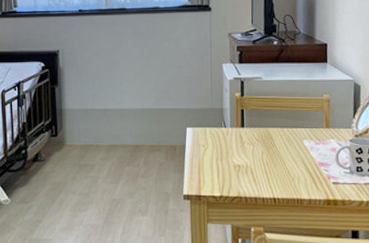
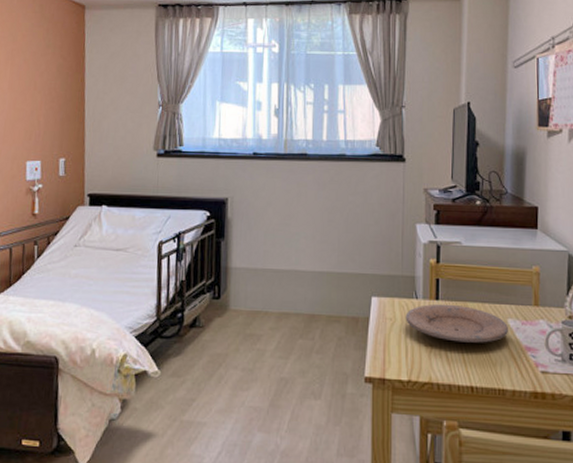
plate: none [216,130,305,162] -> present [405,303,509,343]

